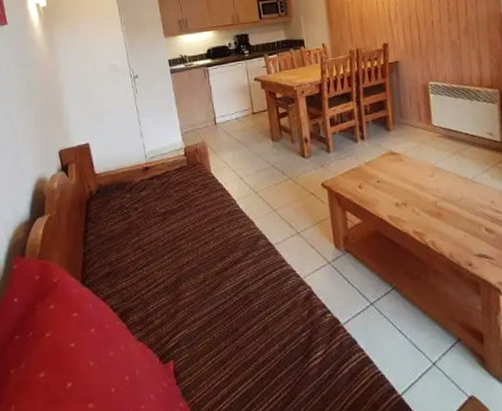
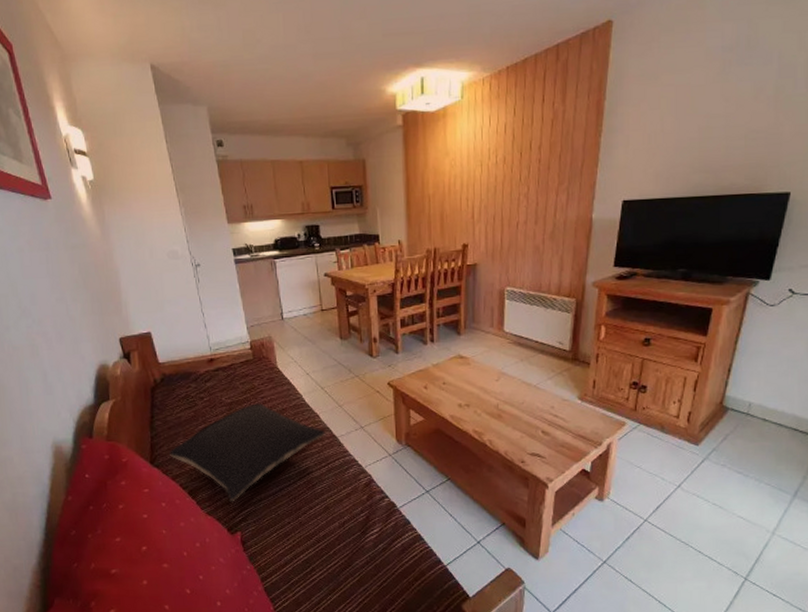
pillow: none [102,211,261,324] -> present [170,403,325,501]

